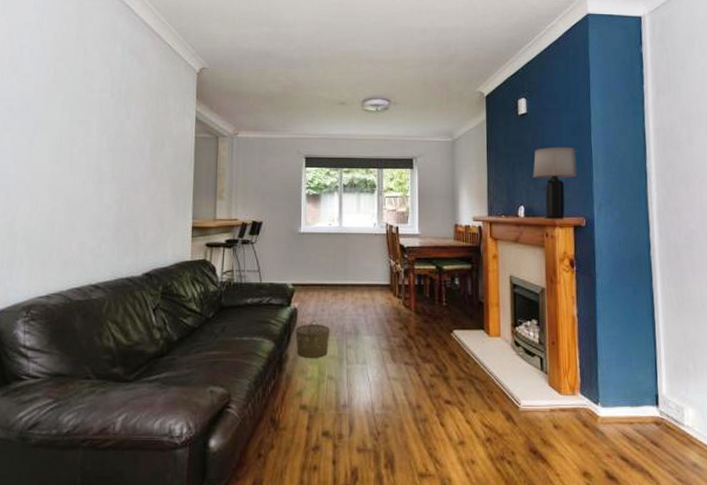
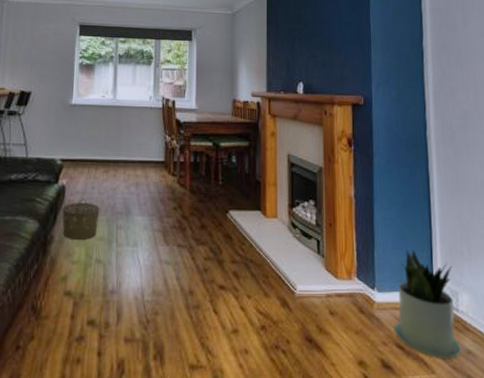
table lamp: present [533,147,577,220] -> none [312,23,356,98]
planter: none [618,367,688,470] -> present [394,250,462,358]

